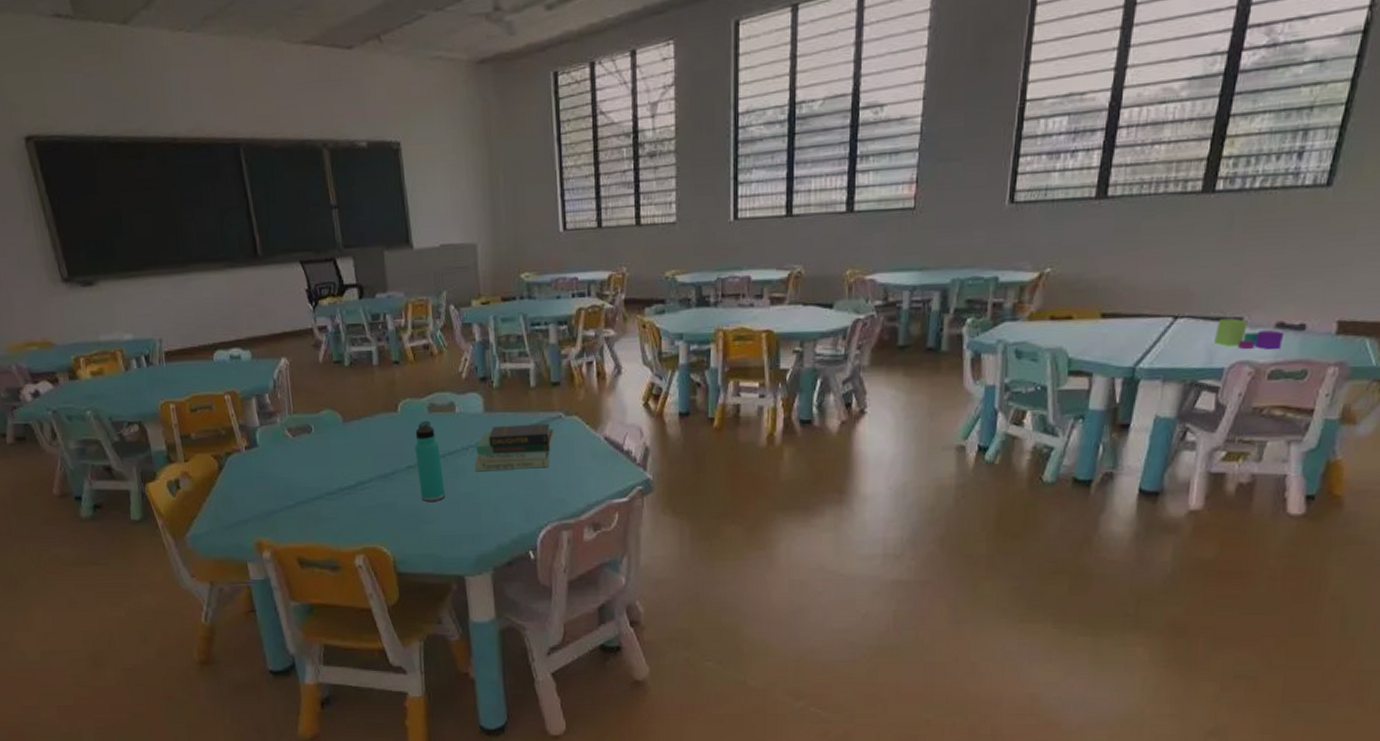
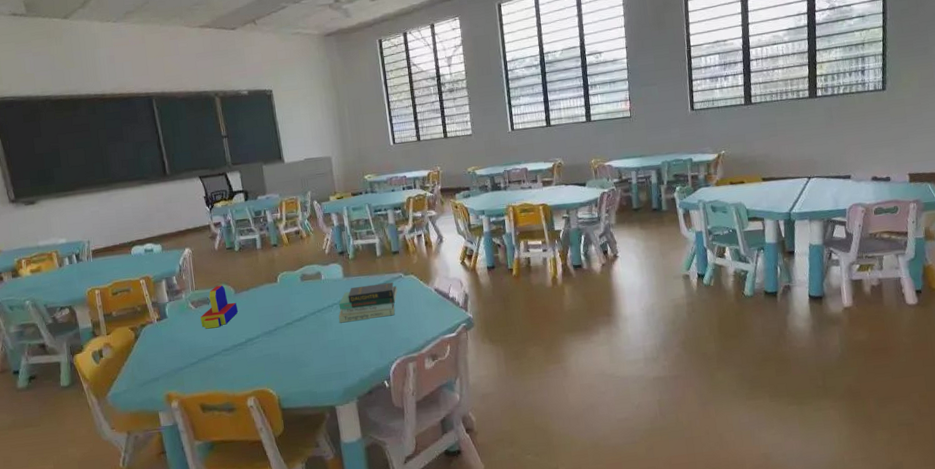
toy blocks: none [299,410,347,465] -> present [200,285,239,329]
thermos bottle: present [415,420,446,501] -> none [291,287,317,350]
toy blocks: present [1214,318,1285,349] -> none [836,176,879,196]

